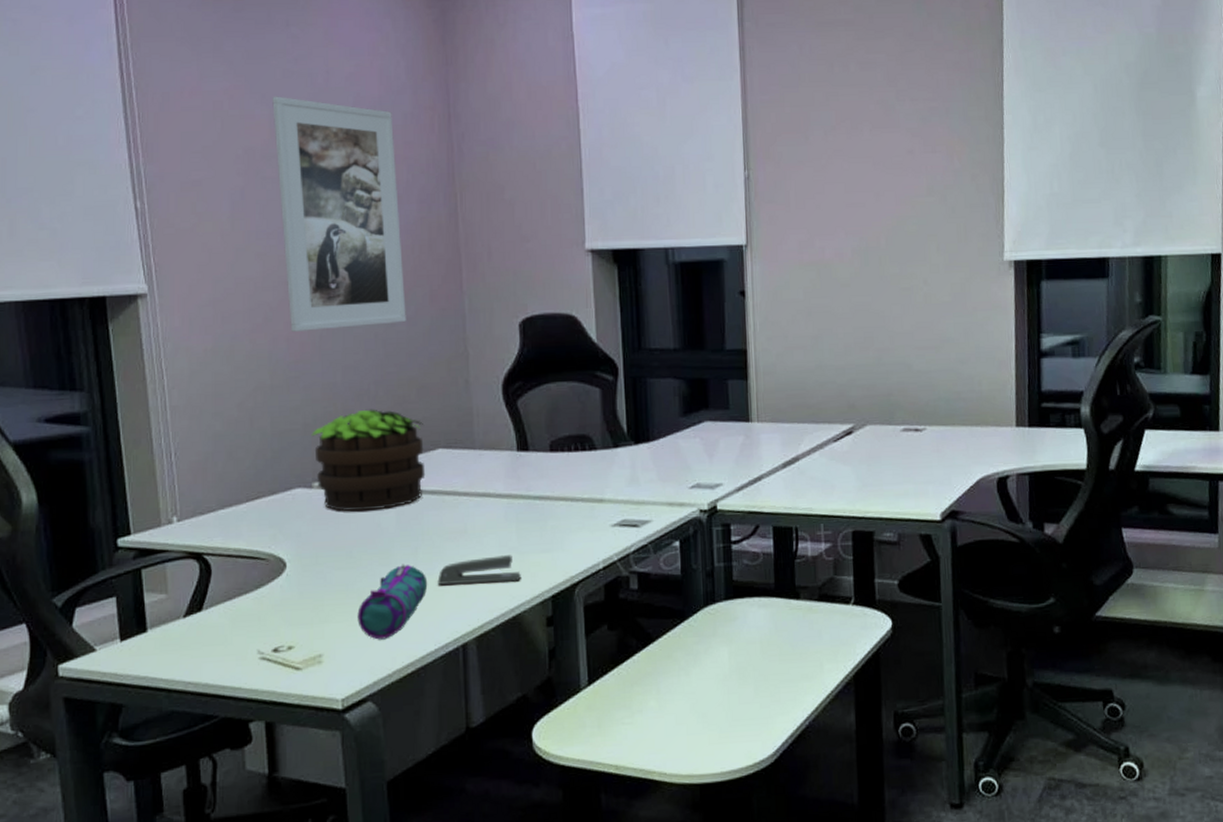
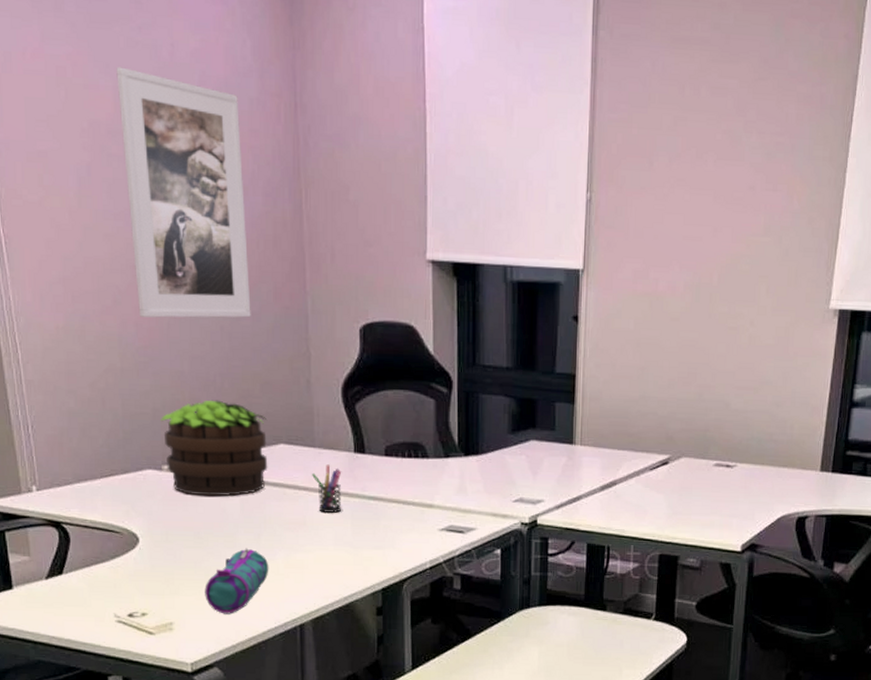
stapler: present [437,555,521,586] -> none [278,548,354,573]
pen holder: none [473,466,506,519] -> present [312,464,342,514]

